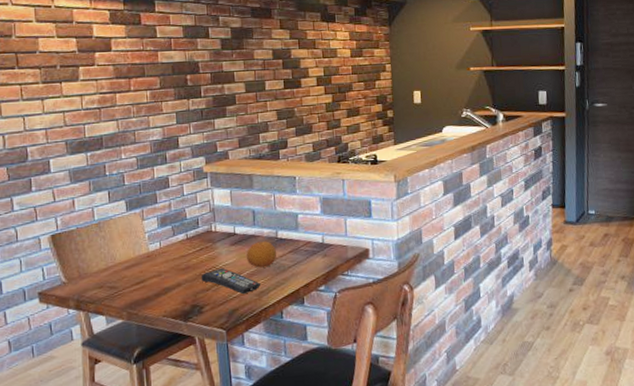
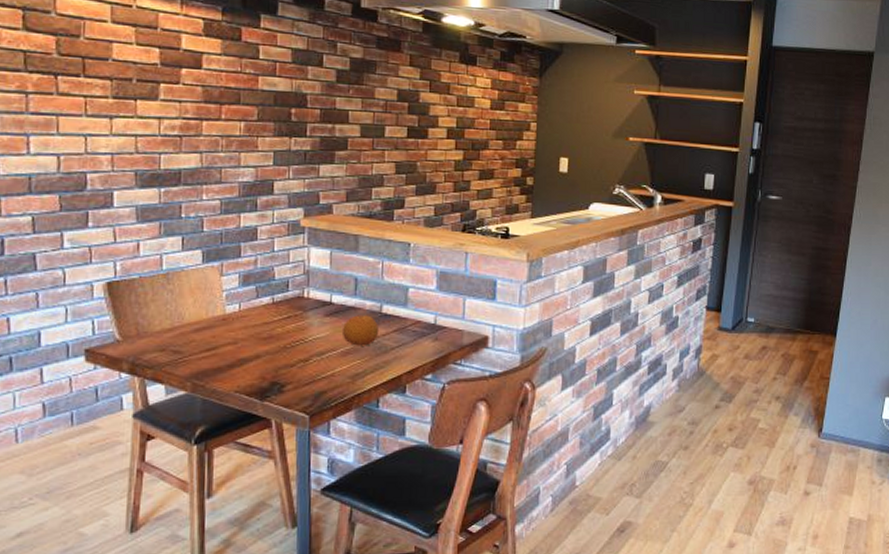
remote control: present [201,267,262,295] -> none [285,341,357,375]

